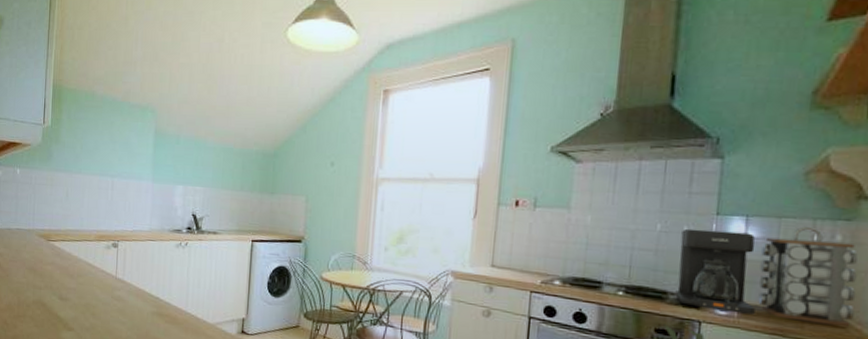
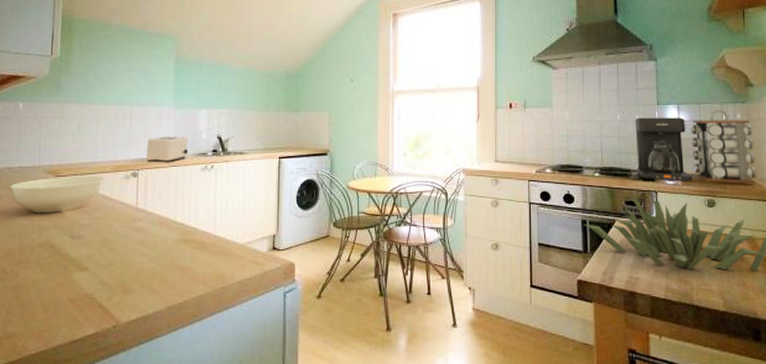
bowl: none [9,241,88,274] -> present [10,175,104,212]
toaster: none [125,209,165,237] -> present [145,135,189,163]

